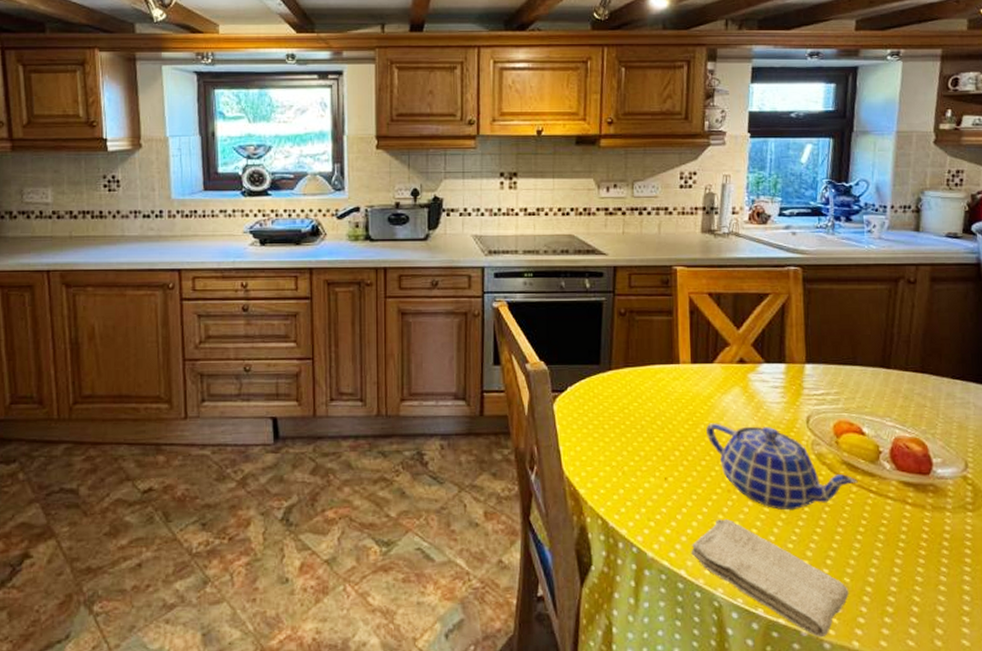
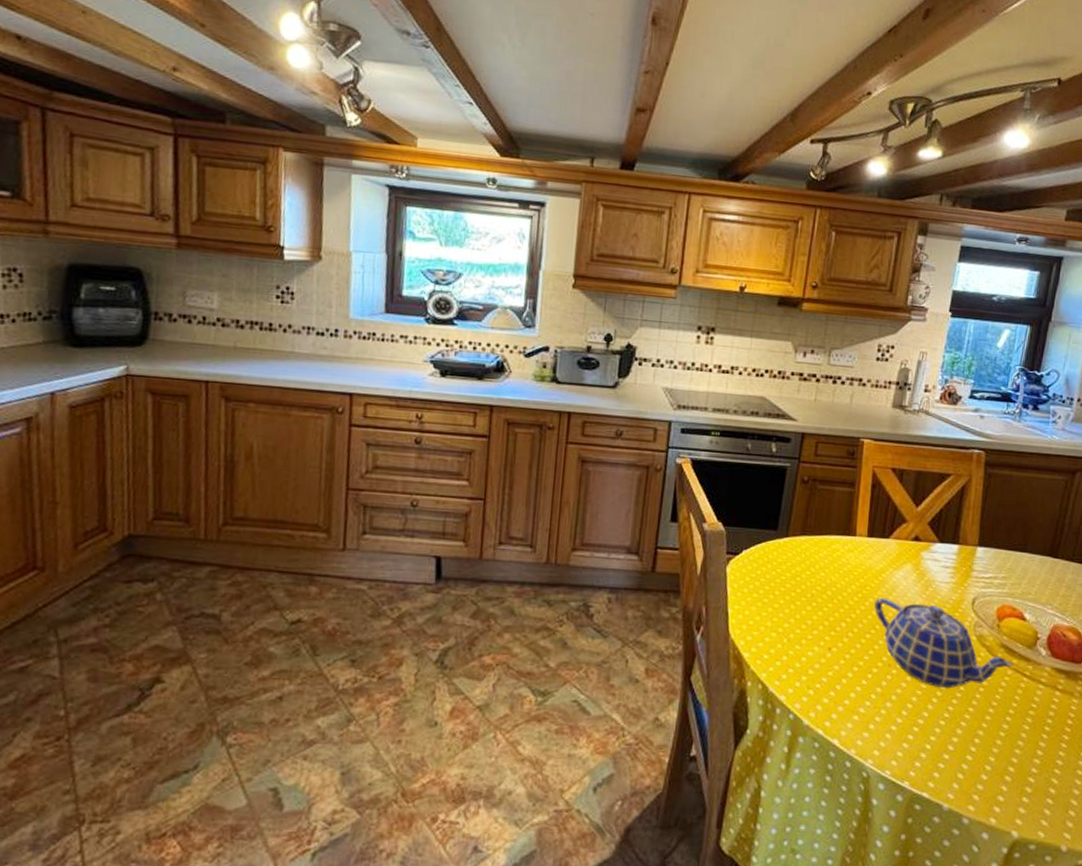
washcloth: present [691,519,849,638] -> none [846,692,992,813]

